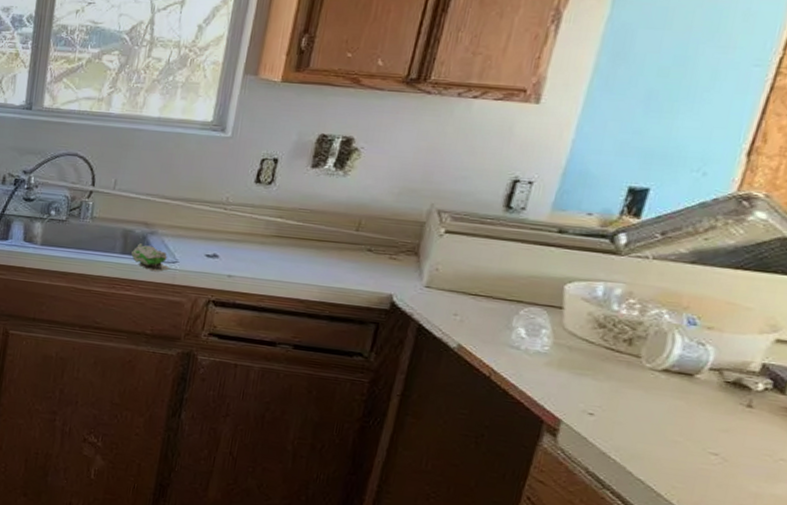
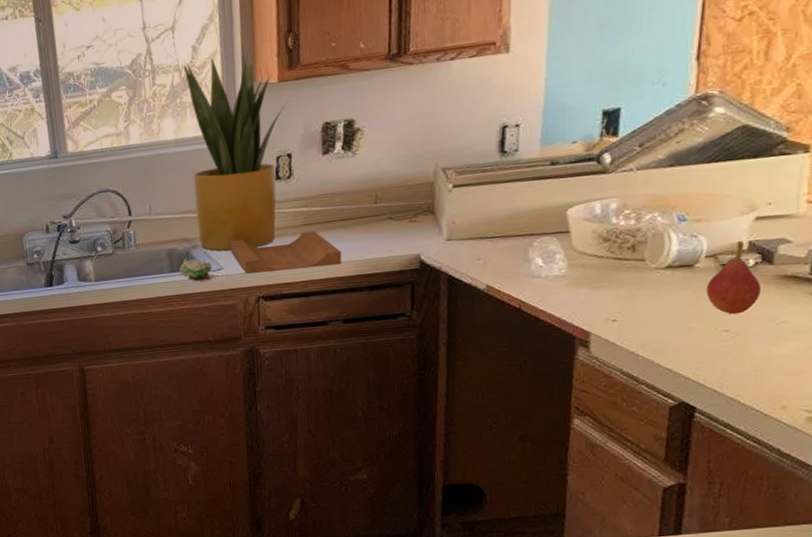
planter: none [159,36,286,249] -> present [183,45,287,251]
cutting board: none [190,235,309,286] -> present [230,231,342,275]
fruit: none [701,360,766,440] -> present [706,240,762,315]

